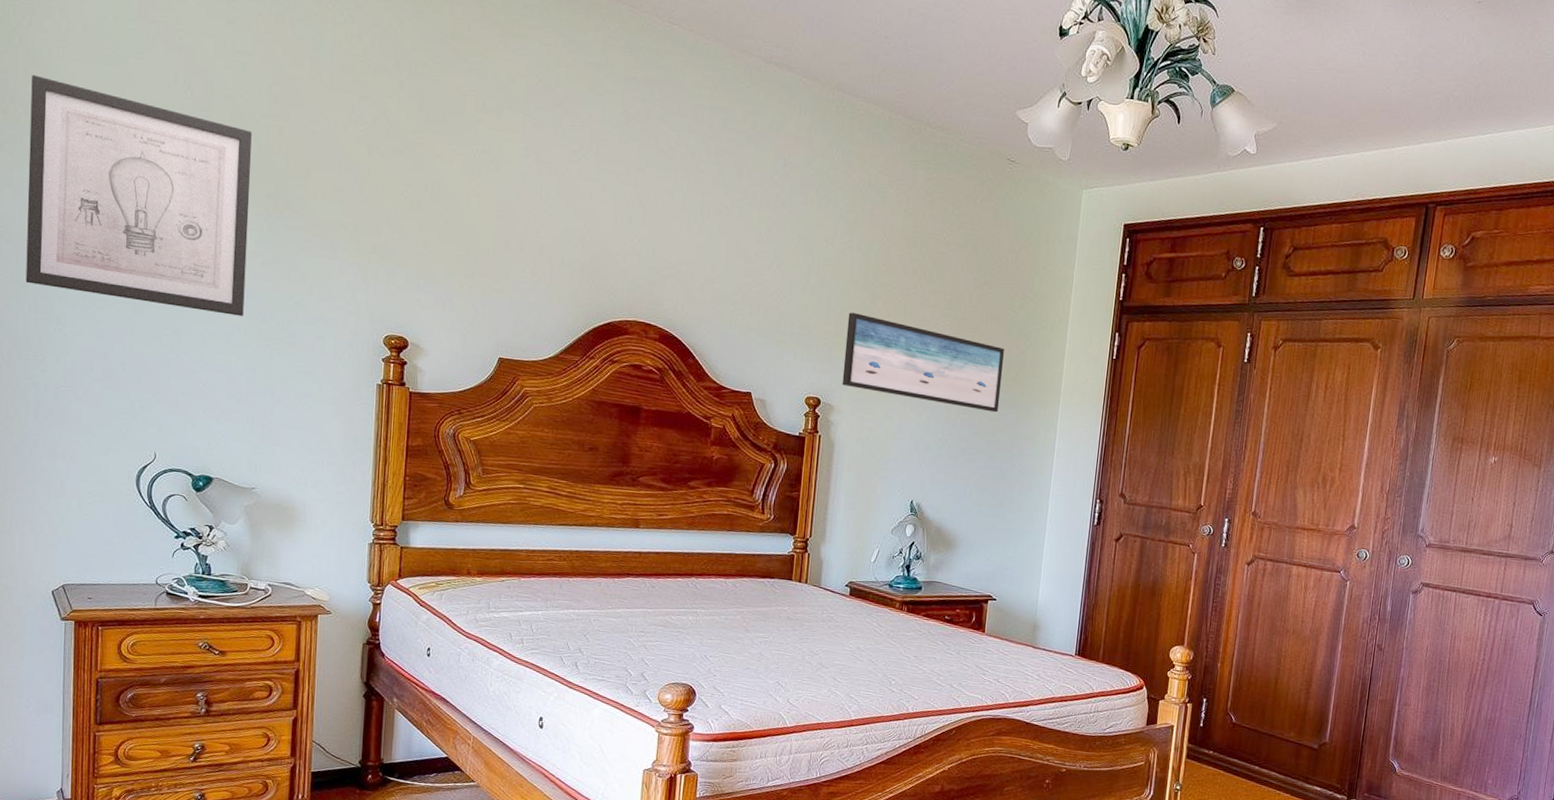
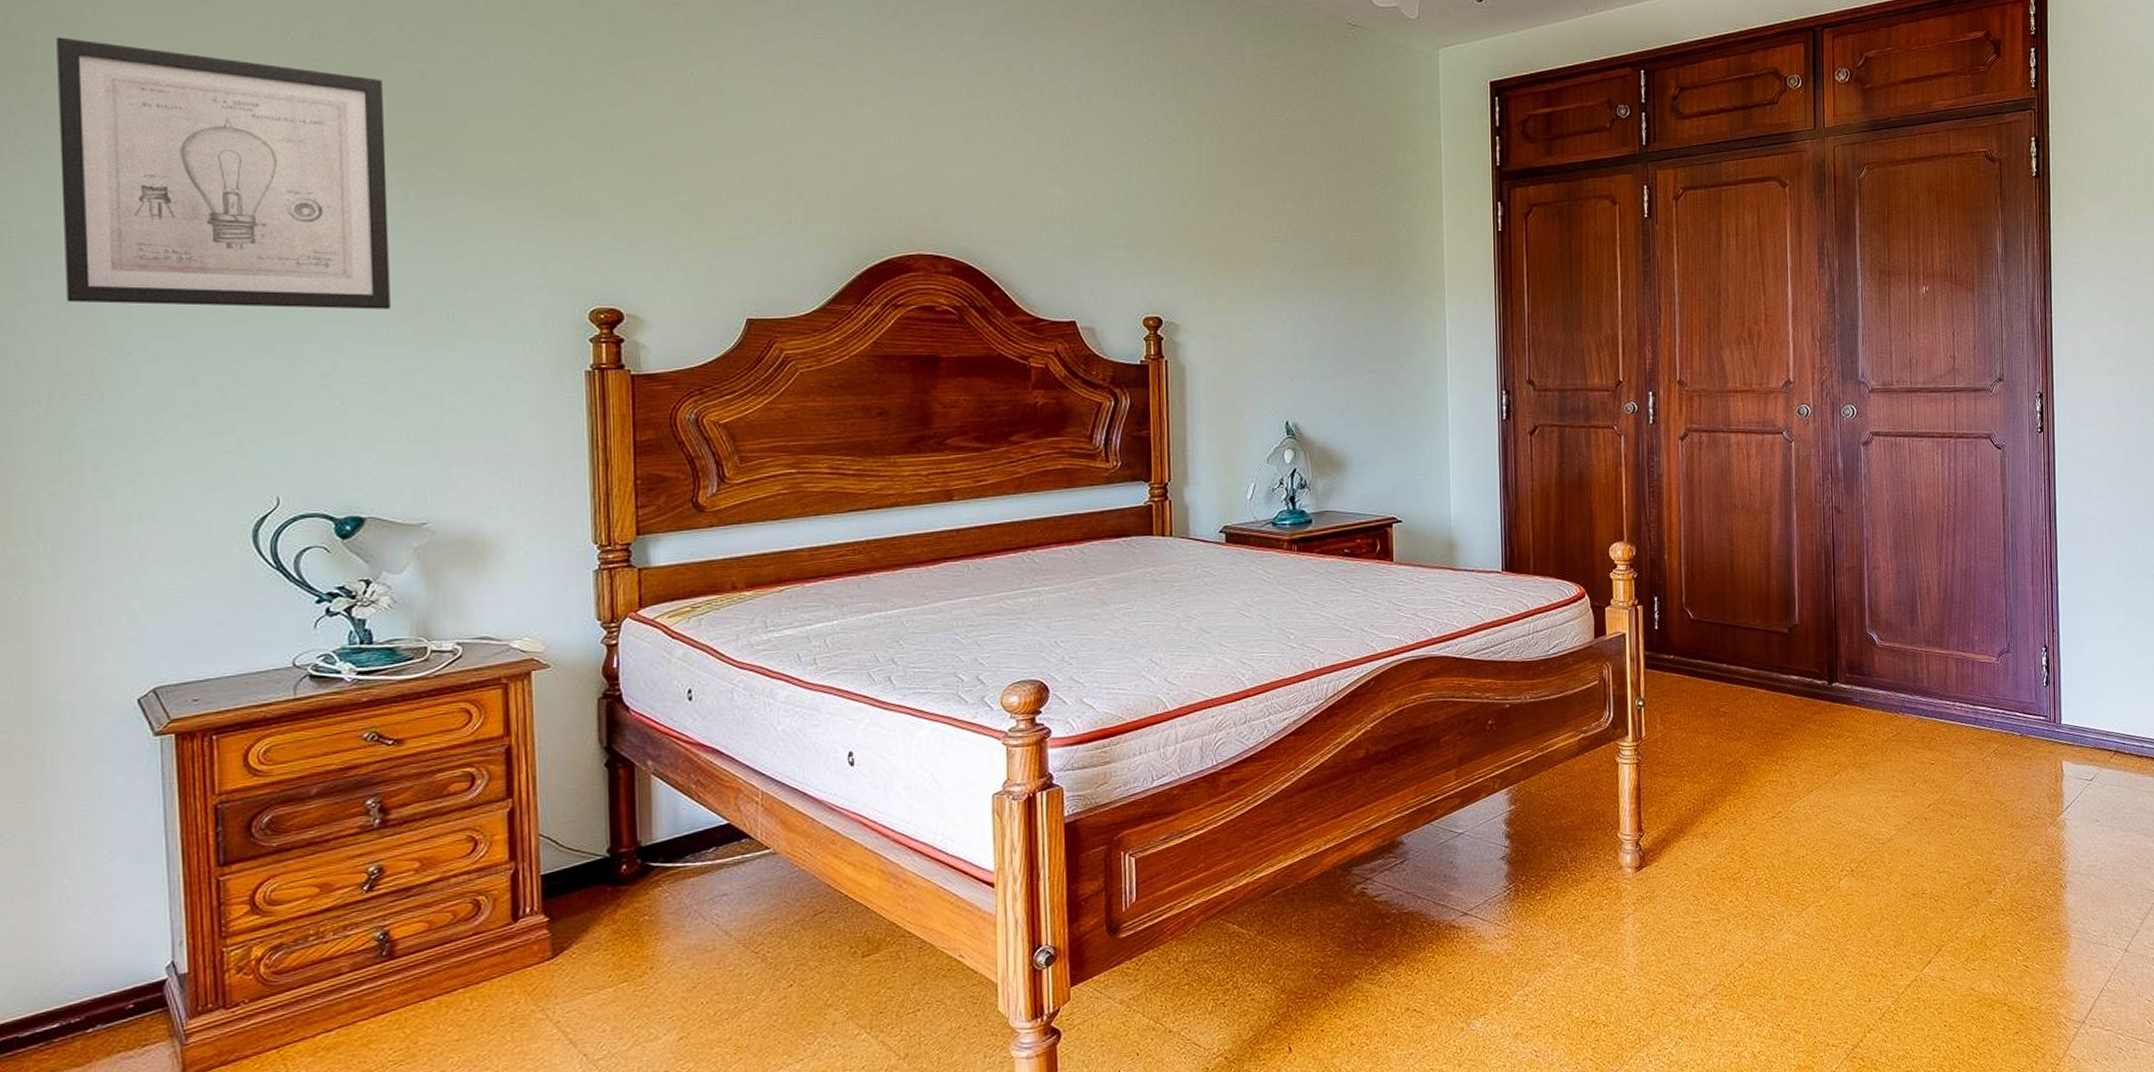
wall art: present [842,312,1005,413] -> none [1183,213,1376,308]

